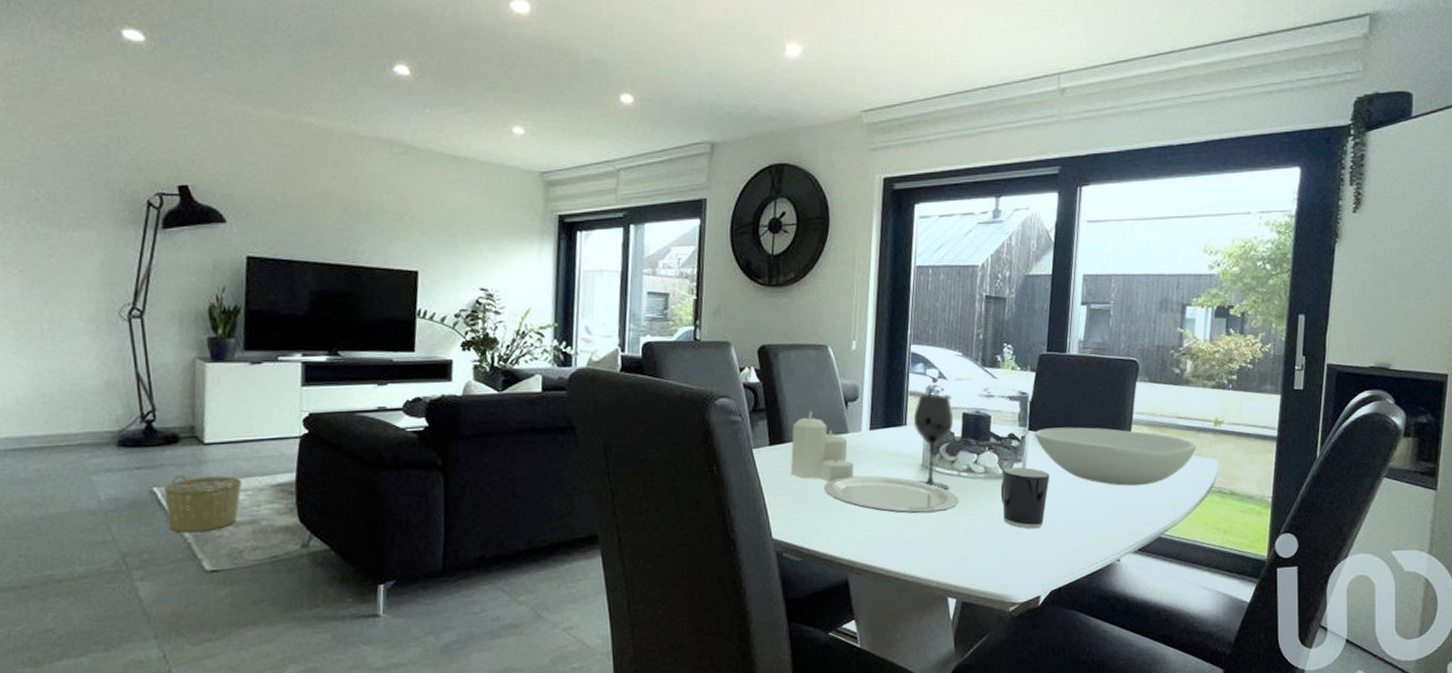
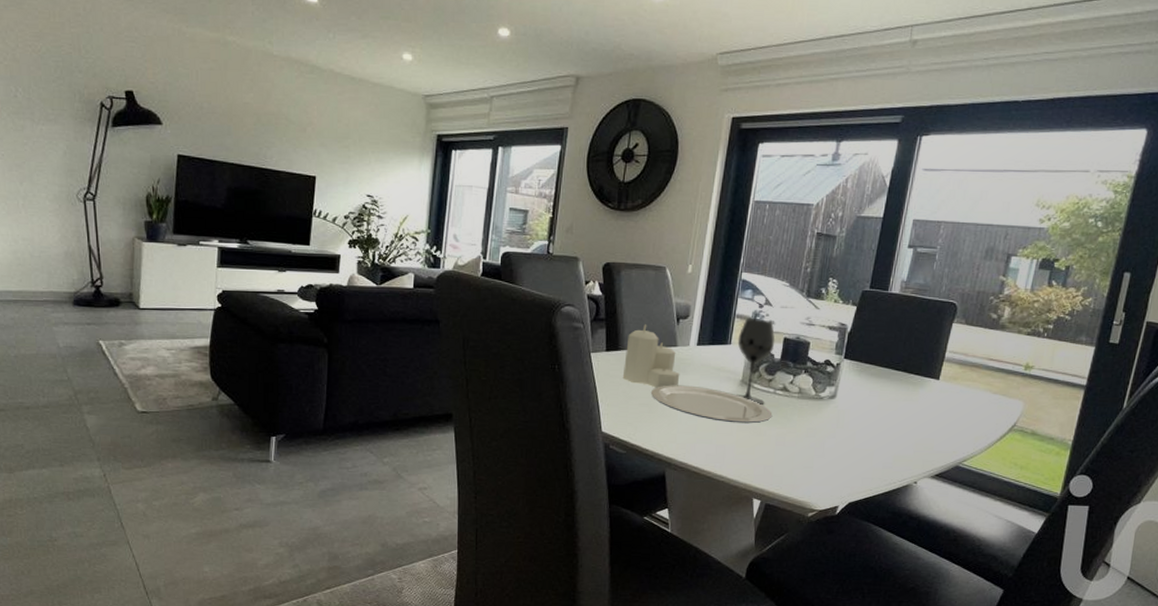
basket: present [164,474,243,533] -> none [107,331,168,379]
mug: present [1000,467,1050,529] -> none [811,390,860,447]
bowl: present [1034,427,1197,486] -> none [849,358,1005,418]

